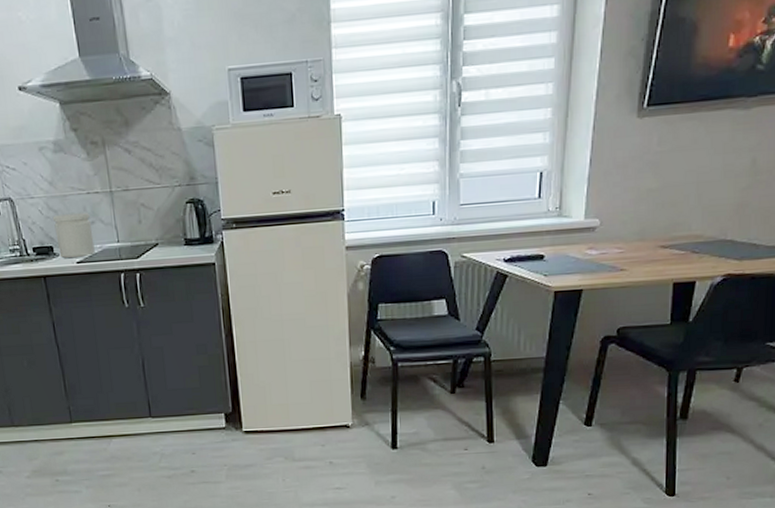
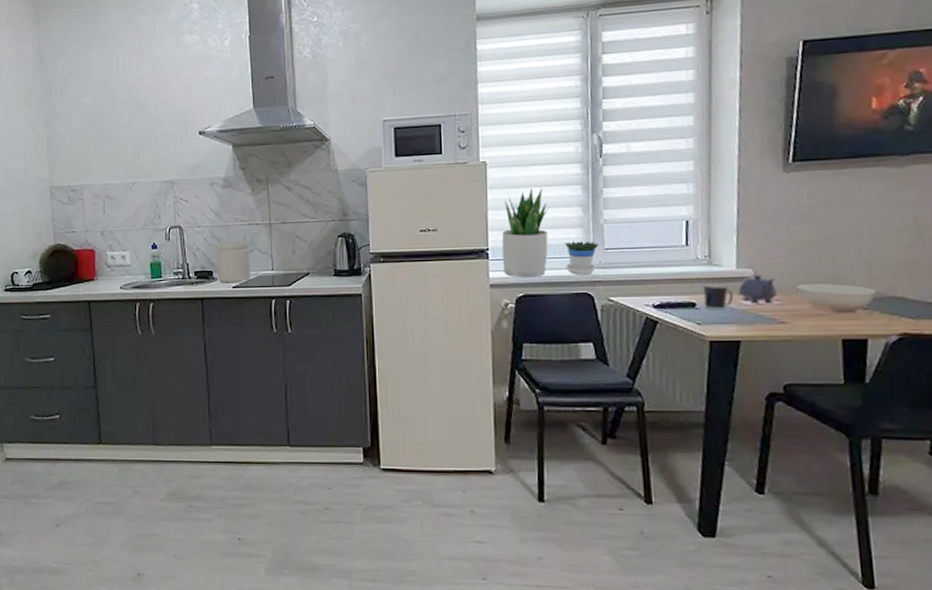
planter: none [357,142,406,239] -> present [501,188,549,278]
flowerpot: none [420,197,455,233] -> present [564,241,599,275]
mug: none [551,235,580,262] -> present [702,284,734,311]
teapot: none [584,224,620,252] -> present [738,275,777,302]
bowl: none [638,230,709,258] -> present [796,284,876,313]

